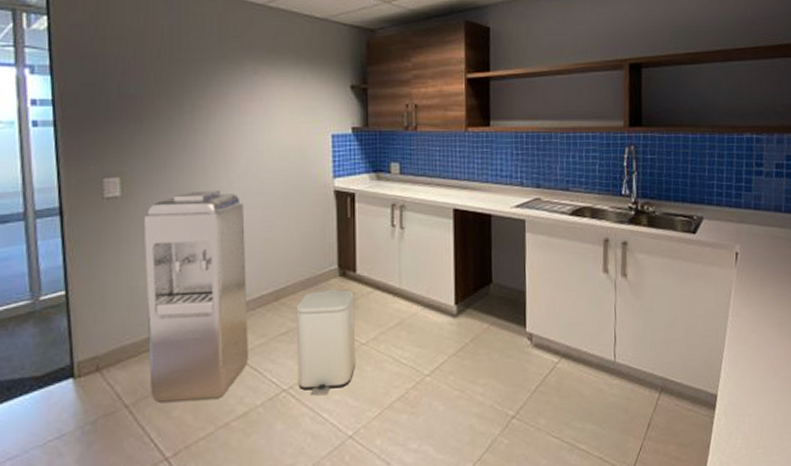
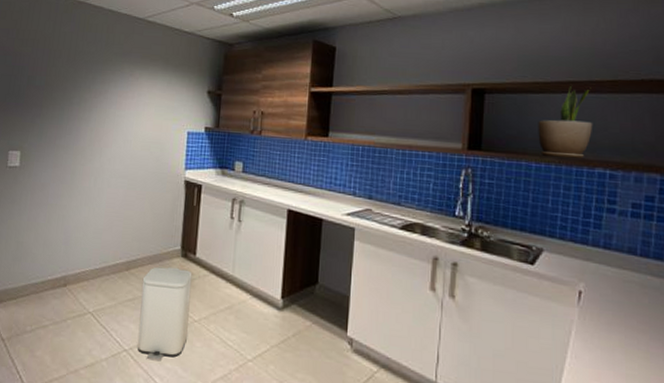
water dispenser: present [143,189,248,402] -> none [22,168,110,347]
potted plant: none [691,54,740,127] -> present [538,85,593,160]

